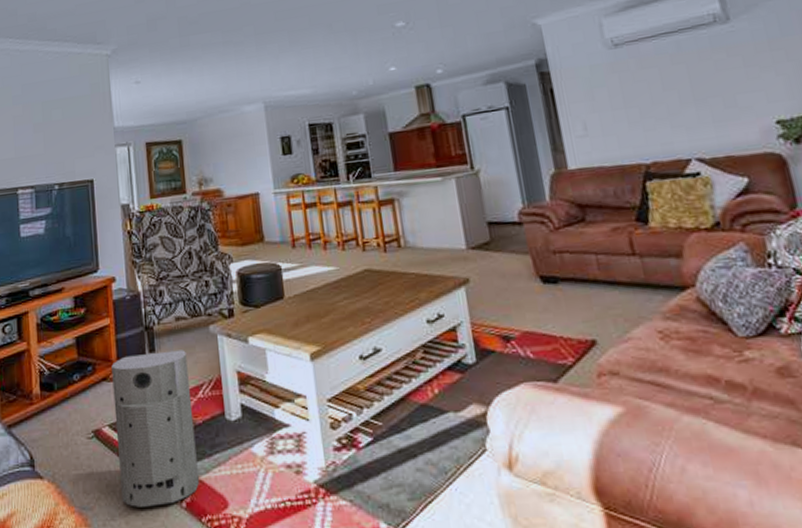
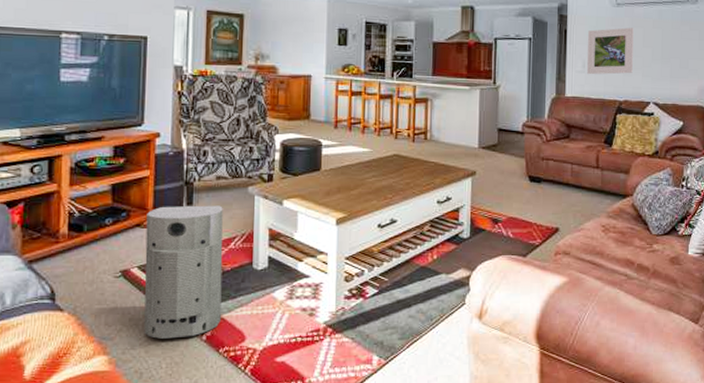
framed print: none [581,69,656,139] -> present [586,27,634,75]

